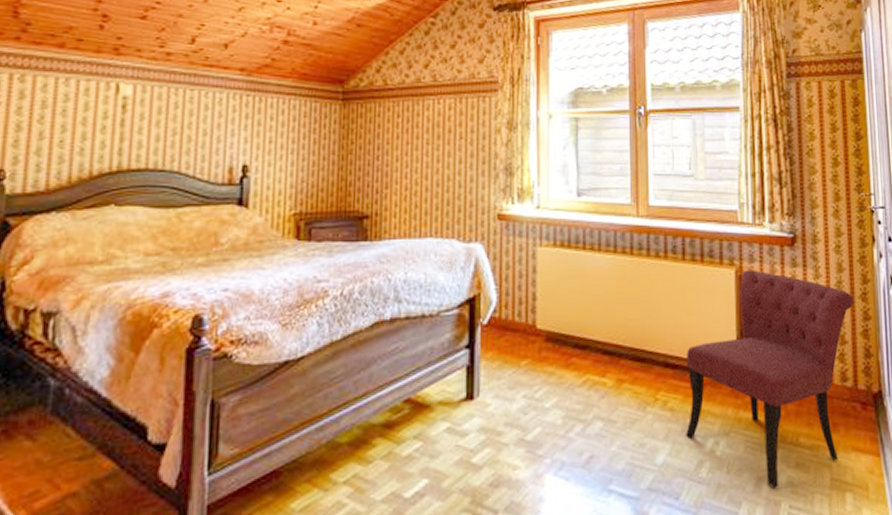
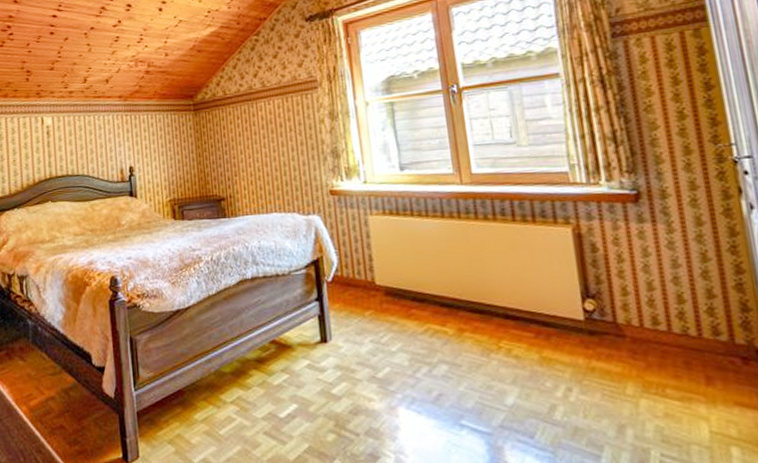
chair: present [686,270,854,488] -> none [527,227,721,436]

